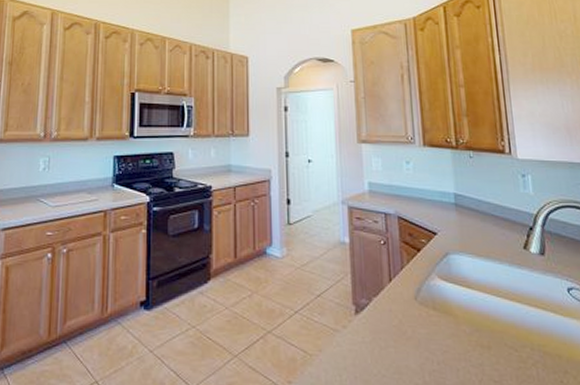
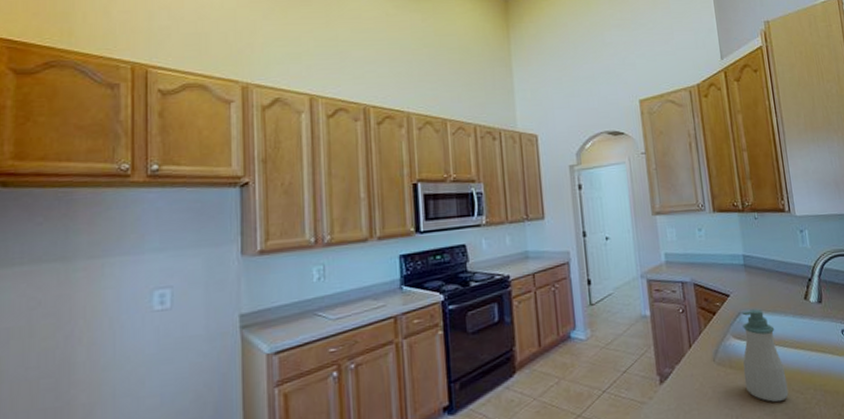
soap bottle: none [448,251,500,356] -> present [742,309,789,402]

